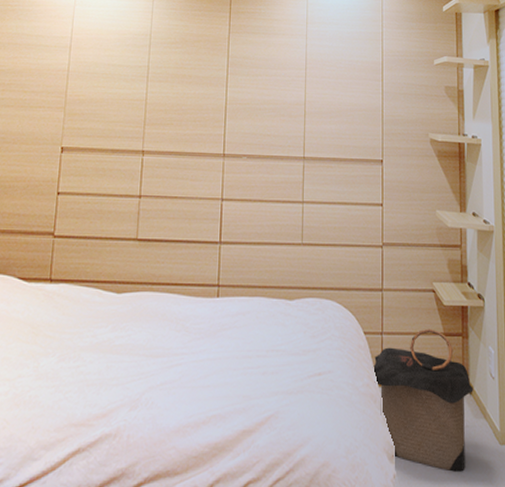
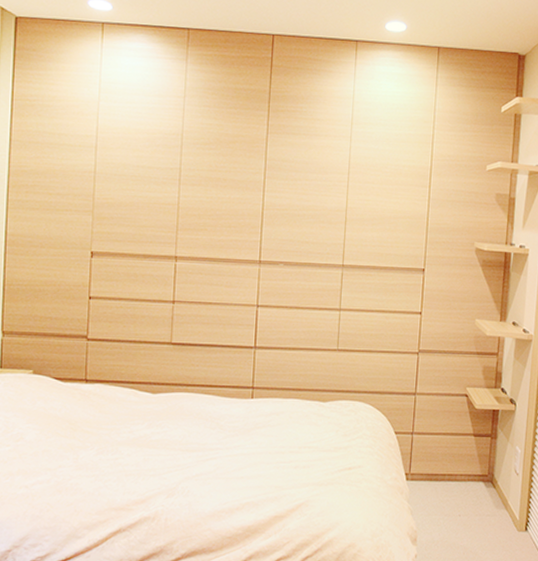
laundry hamper: present [372,328,473,472] -> none [401,429,497,553]

